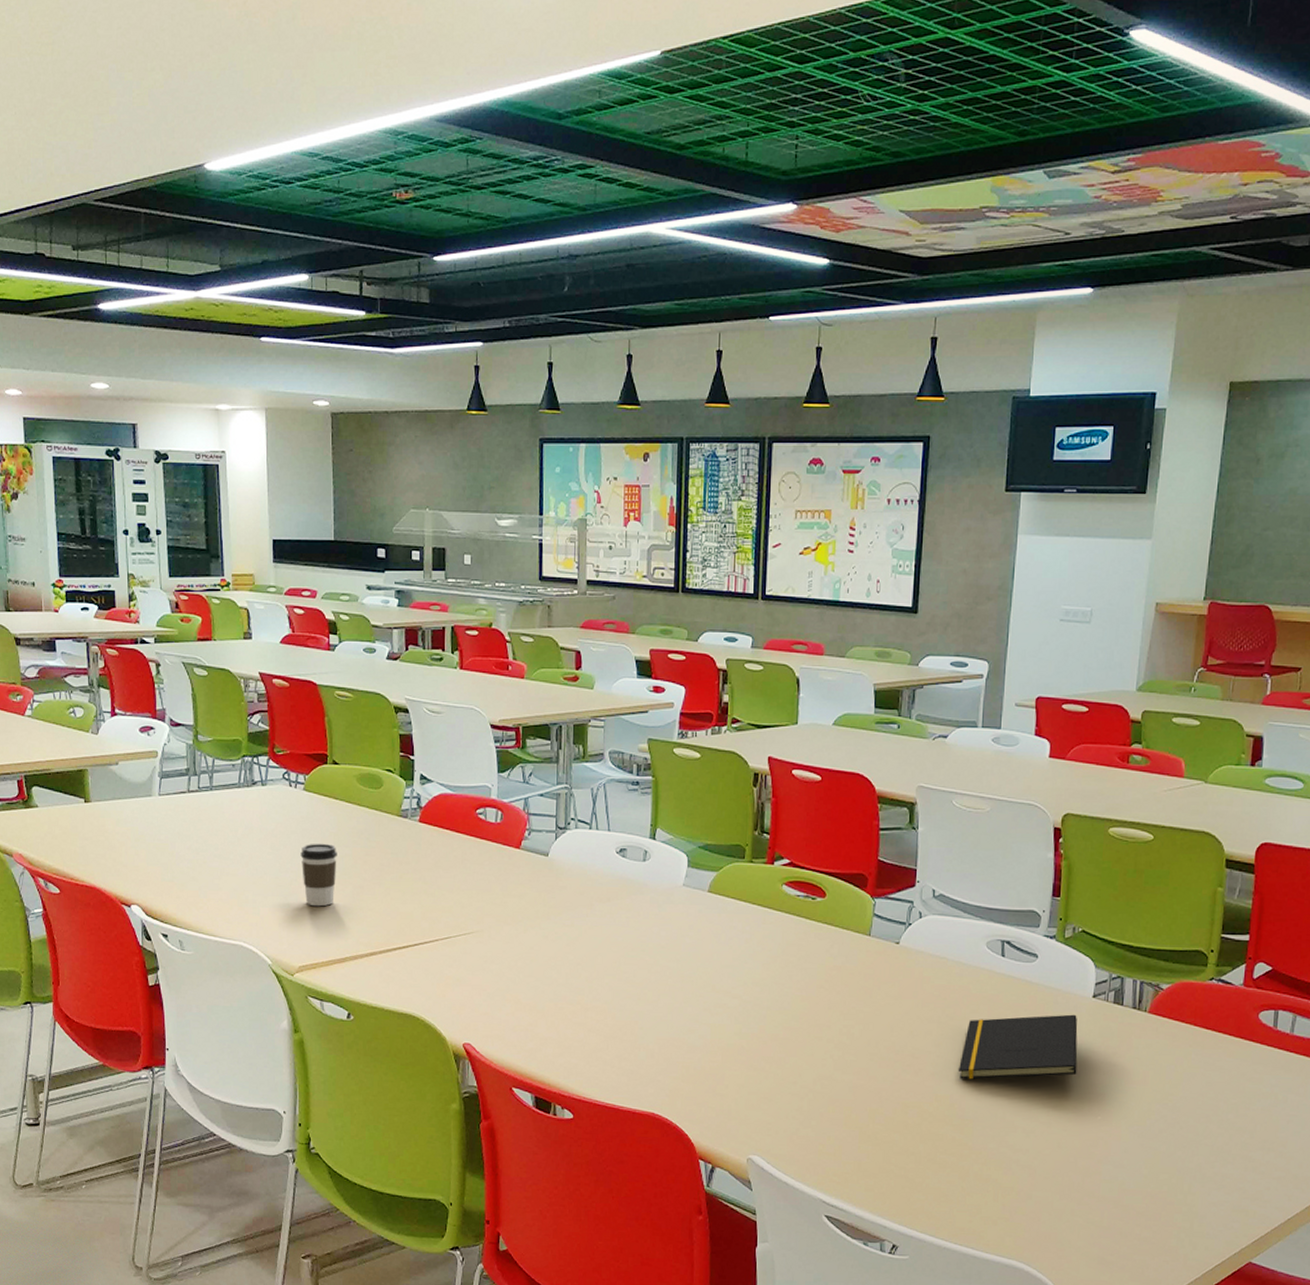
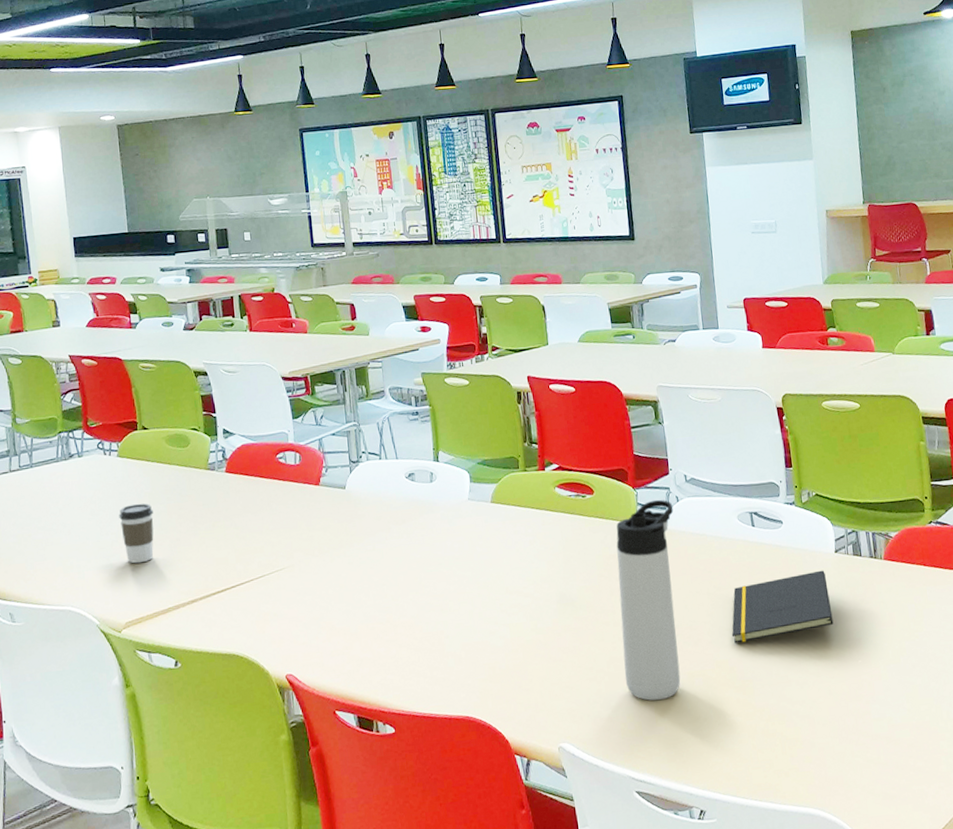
thermos bottle: none [830,912,914,1127] -> present [616,499,681,701]

